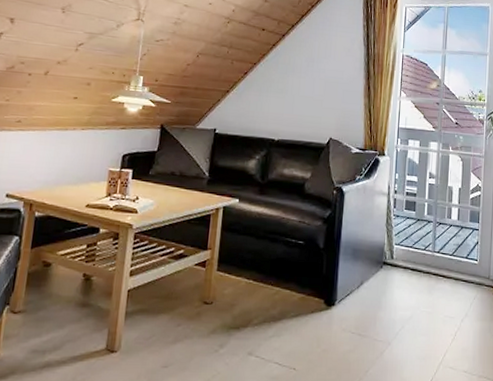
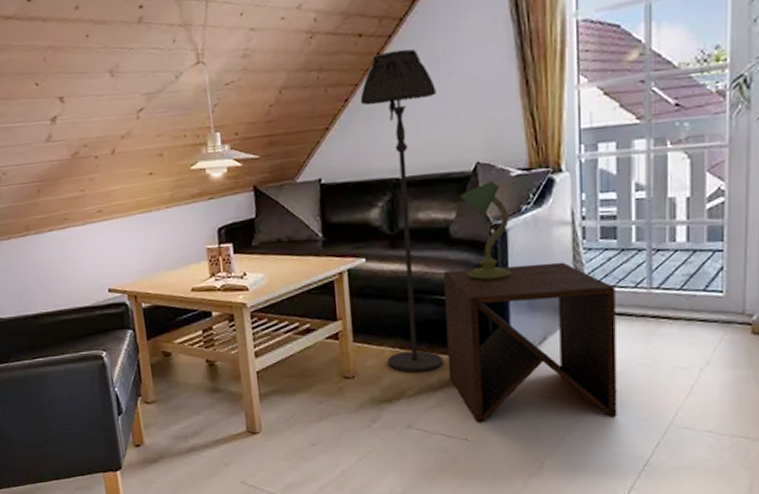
floor lamp: none [241,45,309,303] -> present [360,49,443,372]
side table: none [288,219,412,355] -> present [443,262,617,423]
table lamp: none [312,153,347,232] -> present [460,180,512,281]

